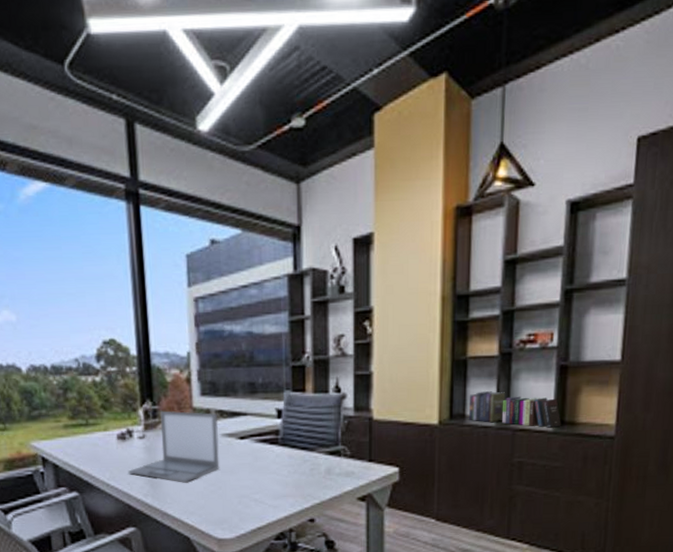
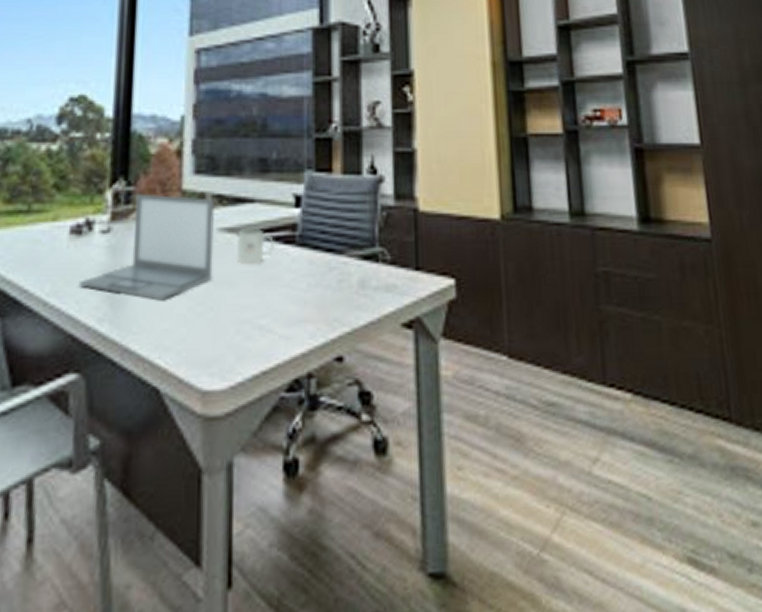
mug: none [235,433,264,459] -> present [236,227,276,264]
books: present [469,391,506,423] -> none [535,178,579,219]
books: present [502,396,561,428] -> none [575,185,647,226]

